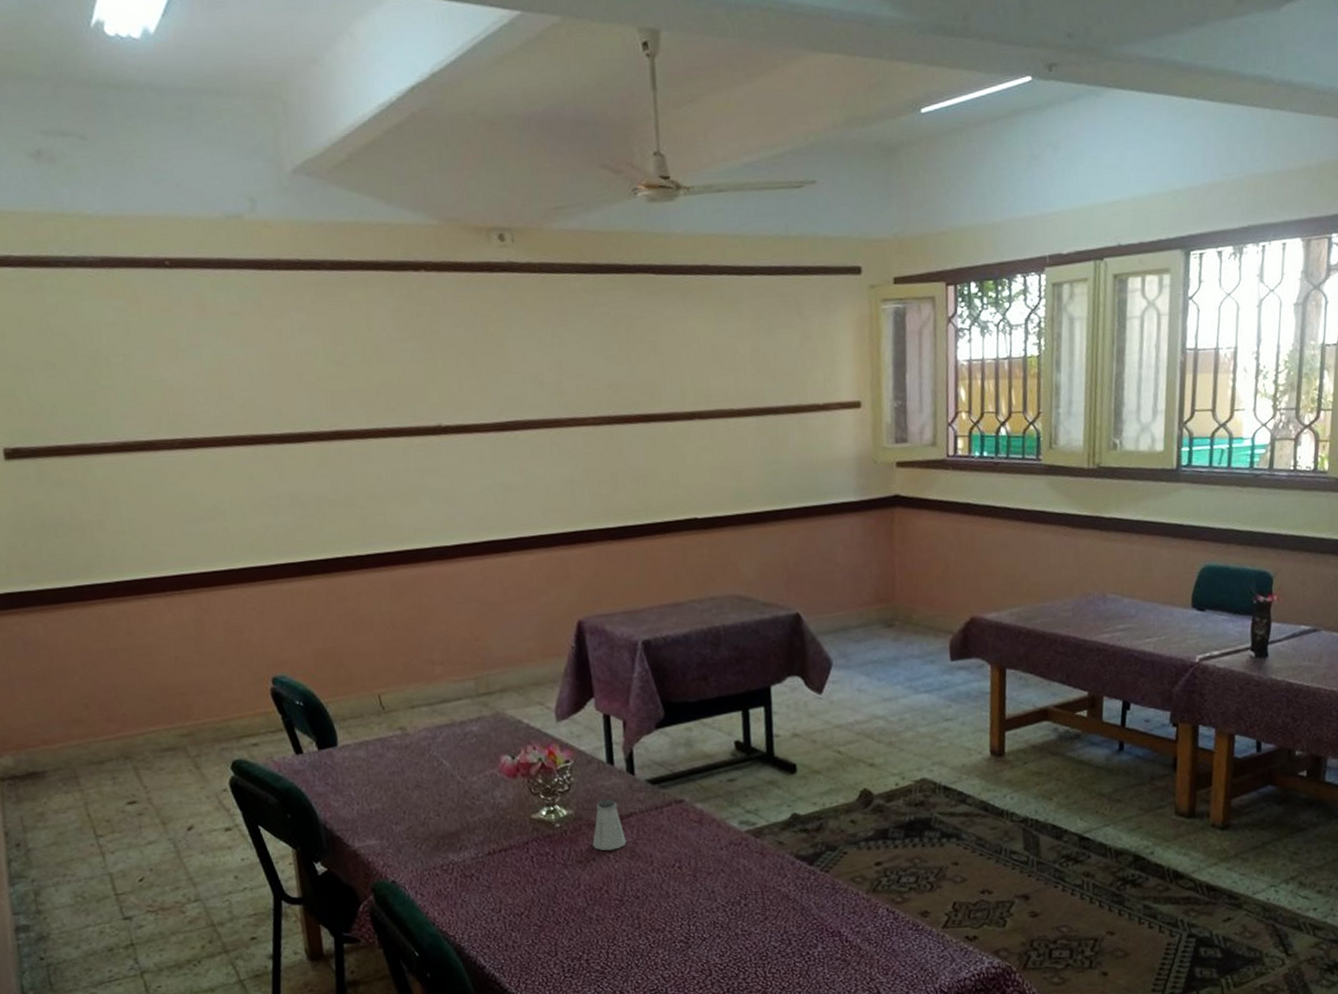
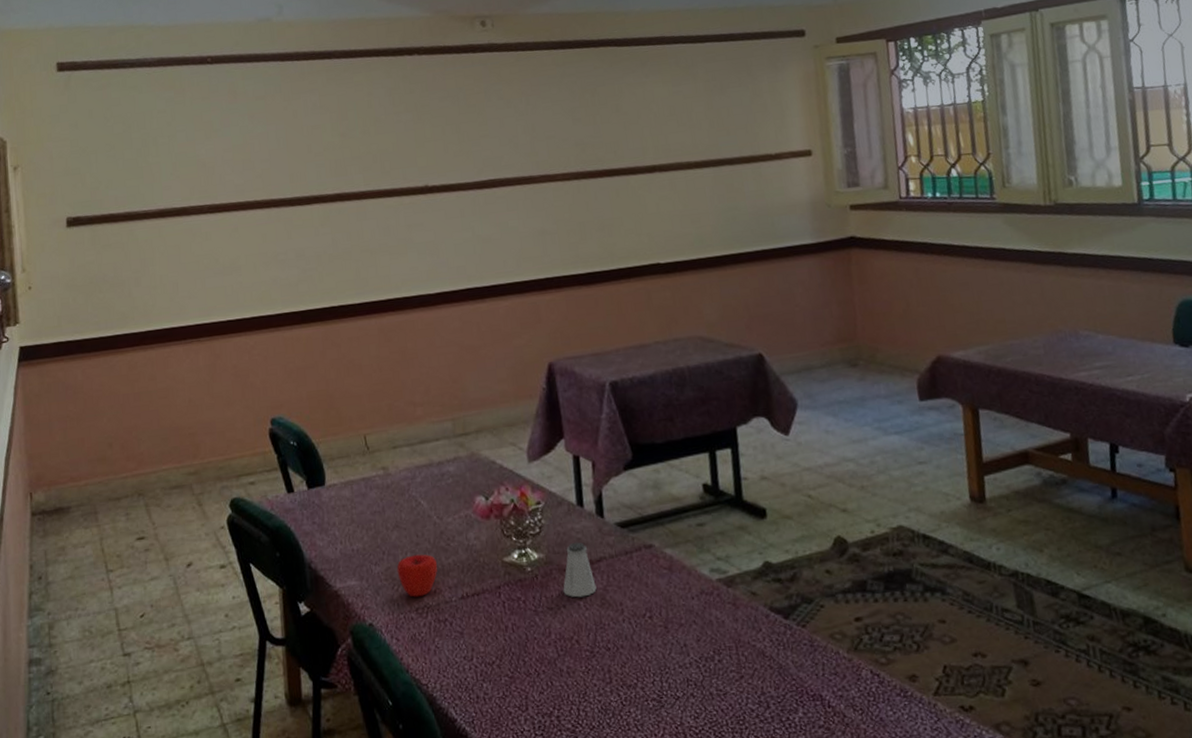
apple: none [419,813,463,855] -> present [396,554,438,597]

